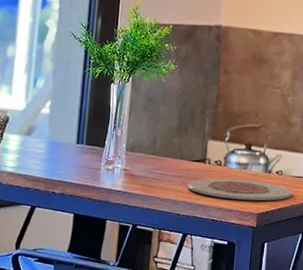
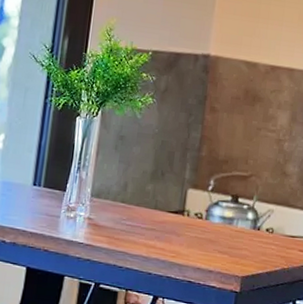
plate: present [188,178,292,201] -> none [162,233,283,263]

